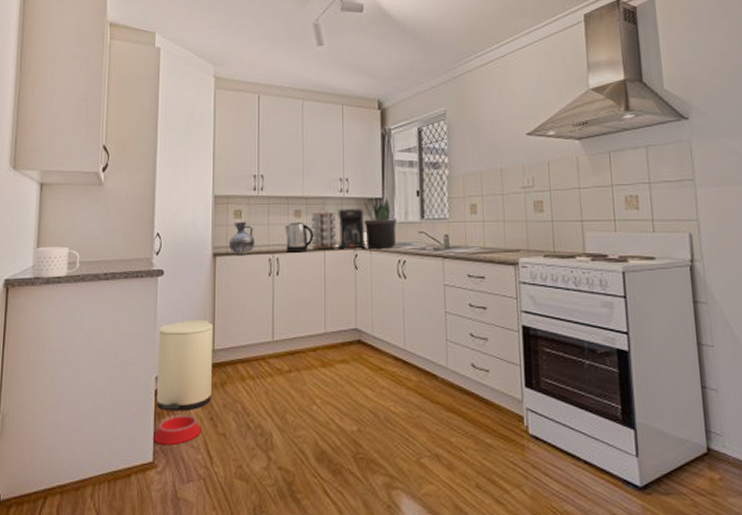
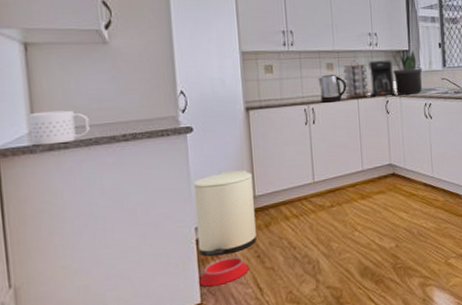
ceramic jug: present [228,221,256,255] -> none [261,75,290,108]

